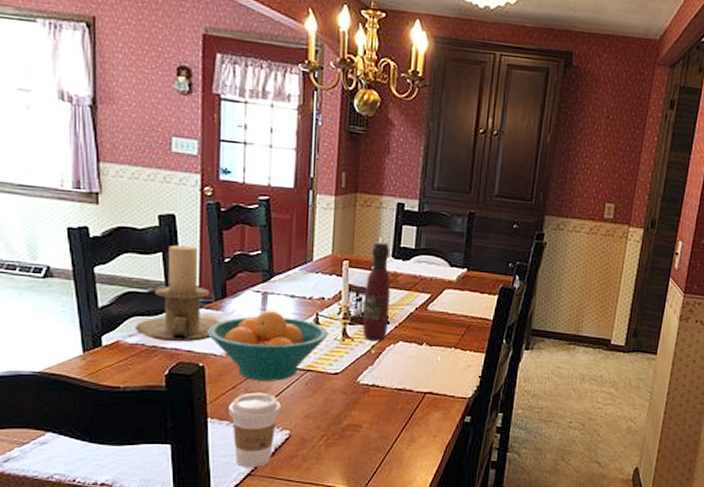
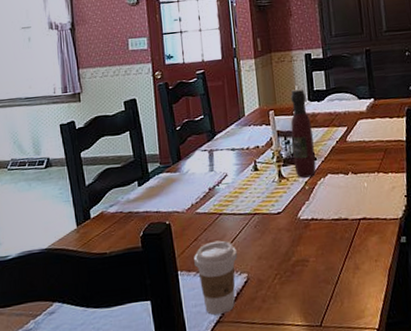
candle holder: present [135,244,221,343] -> none [114,121,179,207]
fruit bowl: present [208,310,329,381] -> none [170,164,267,231]

